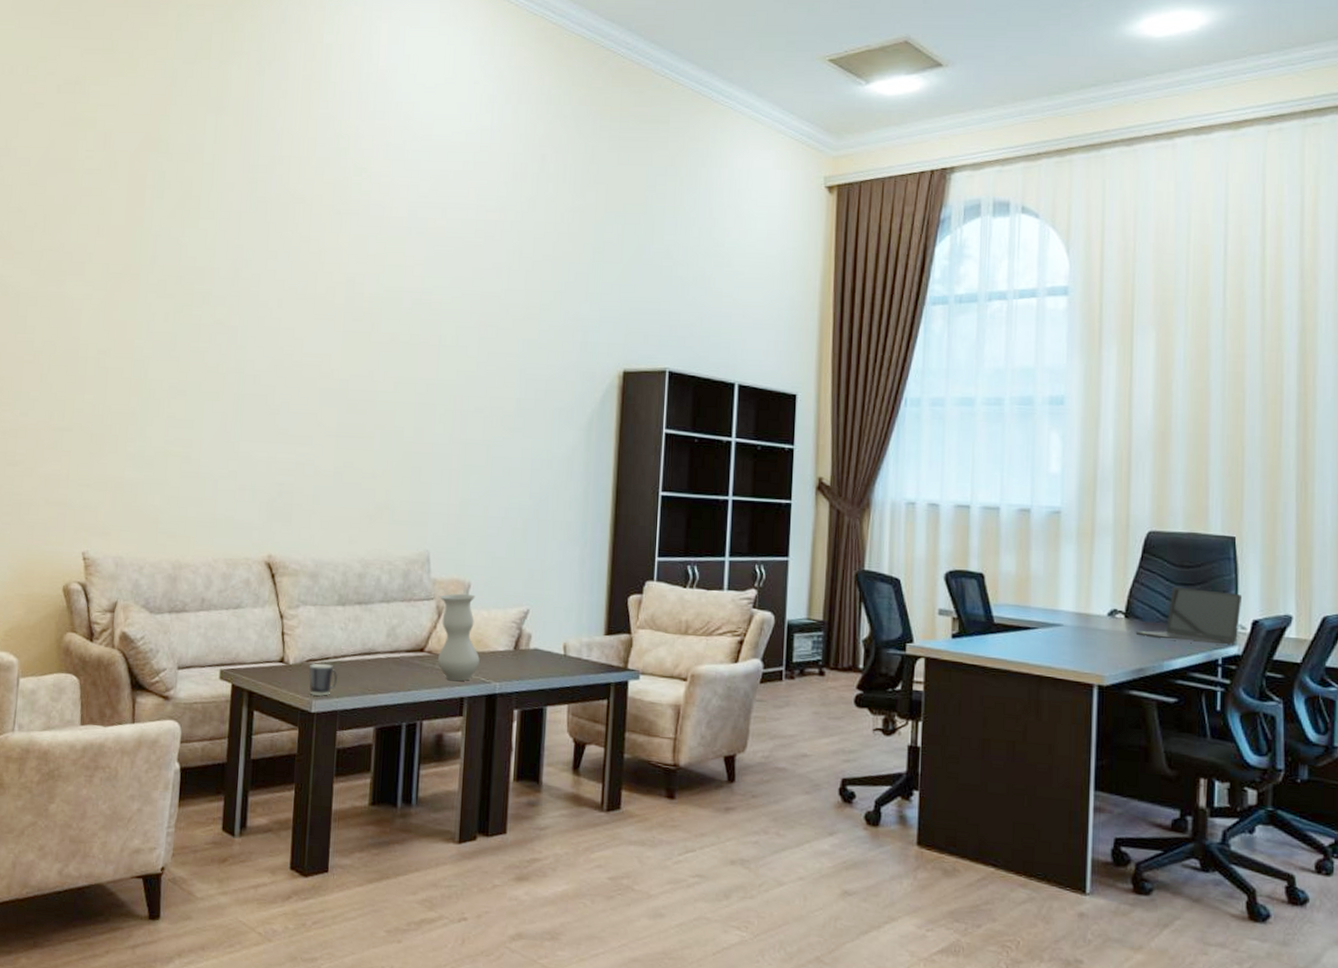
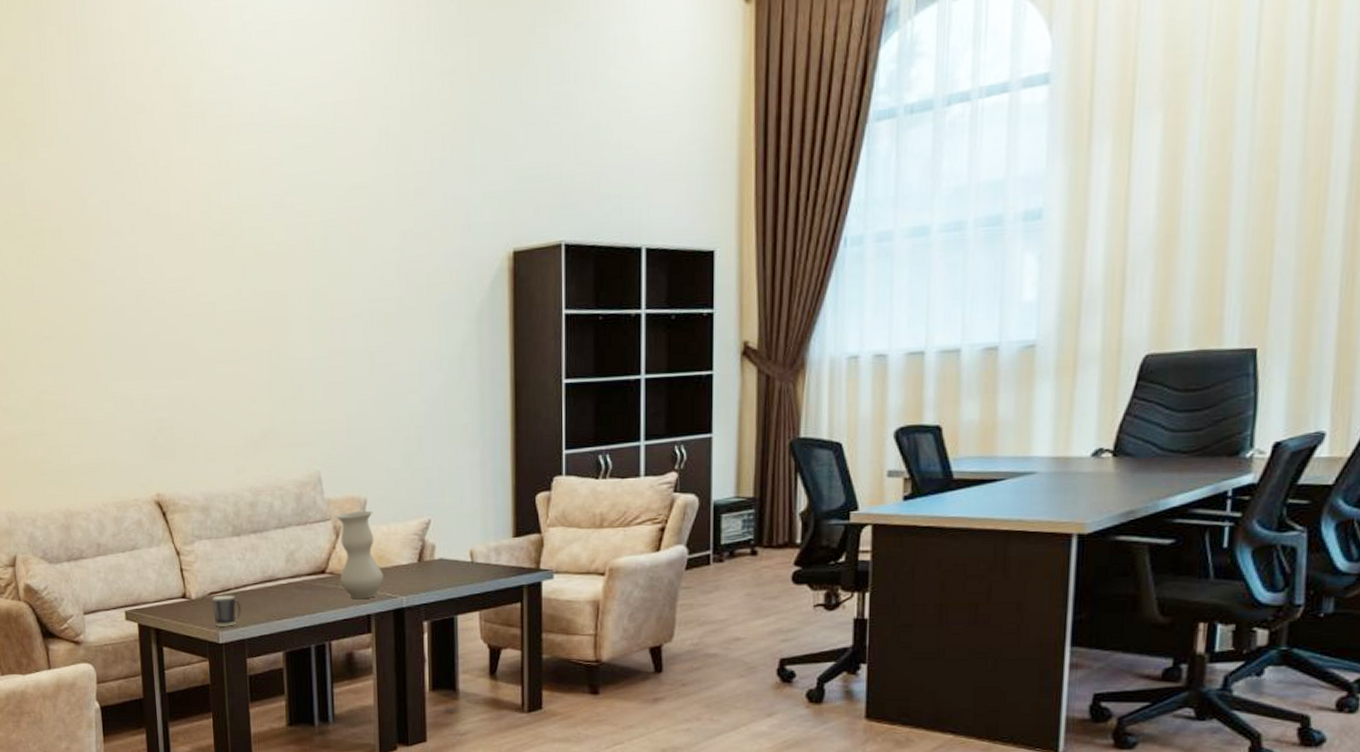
laptop: present [1135,586,1242,646] -> none [1125,414,1261,477]

